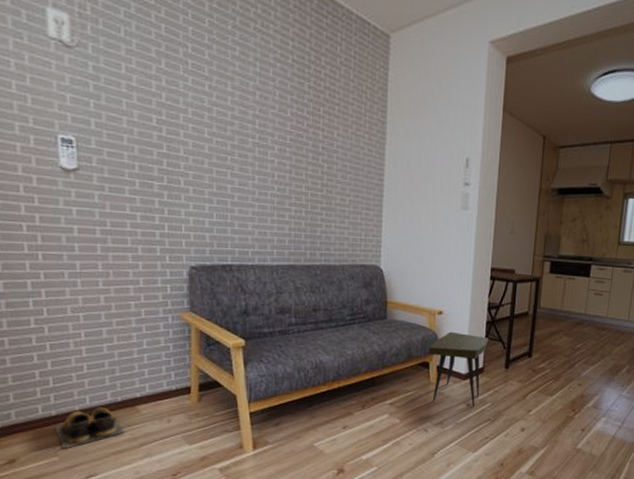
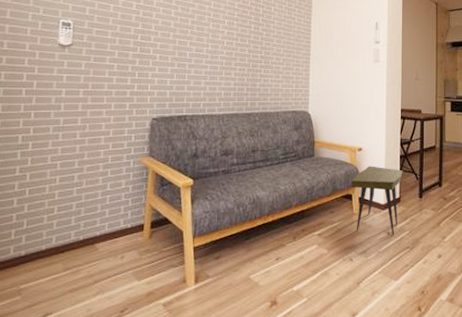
shoes: present [54,407,124,449] -> none [21,246,82,288]

